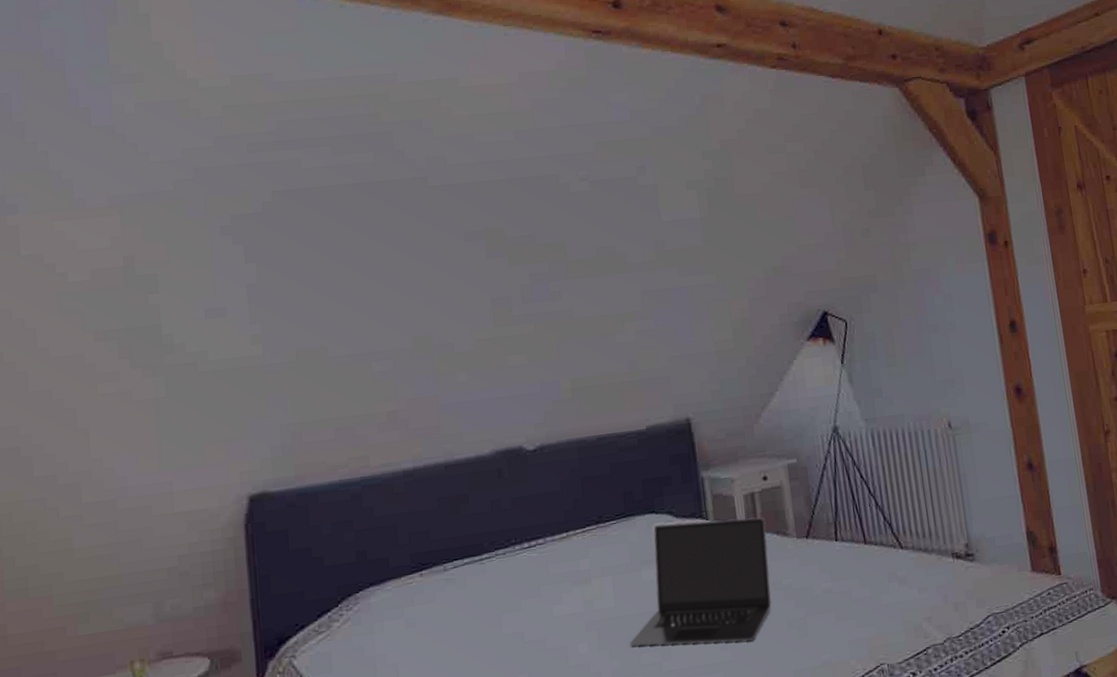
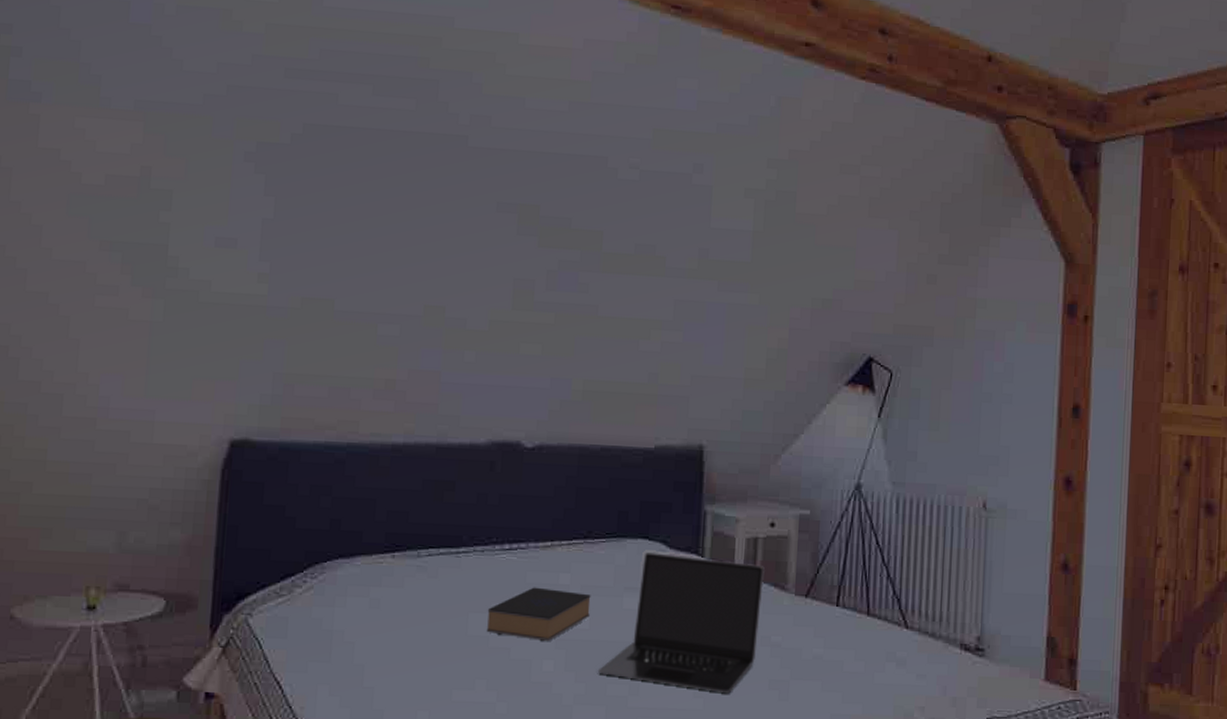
book: none [517,574,614,629] -> present [487,587,591,642]

